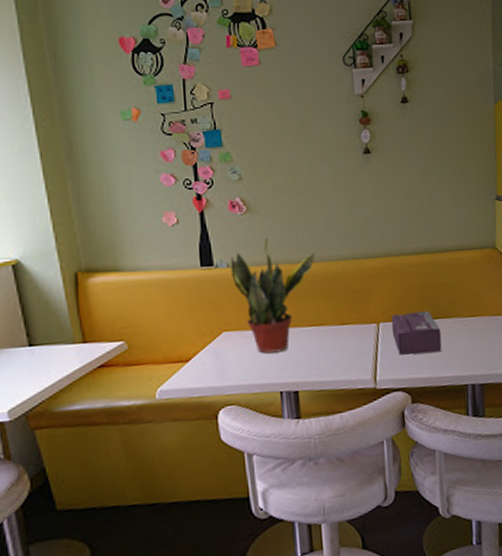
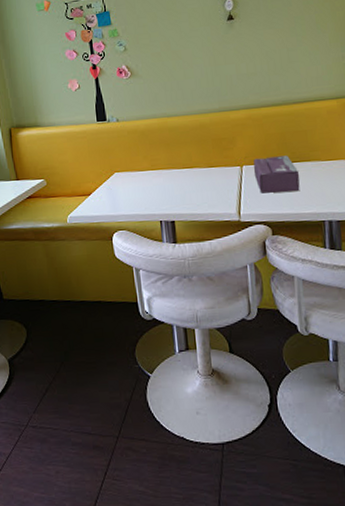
potted plant: present [230,237,316,354] -> none [119,96,187,190]

